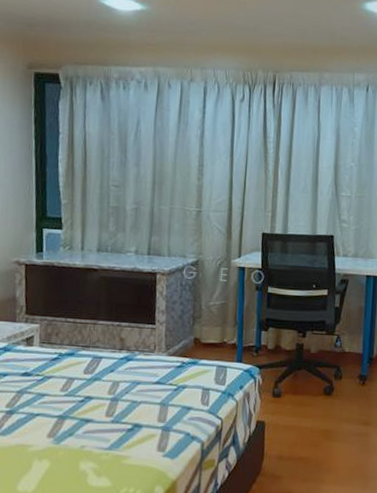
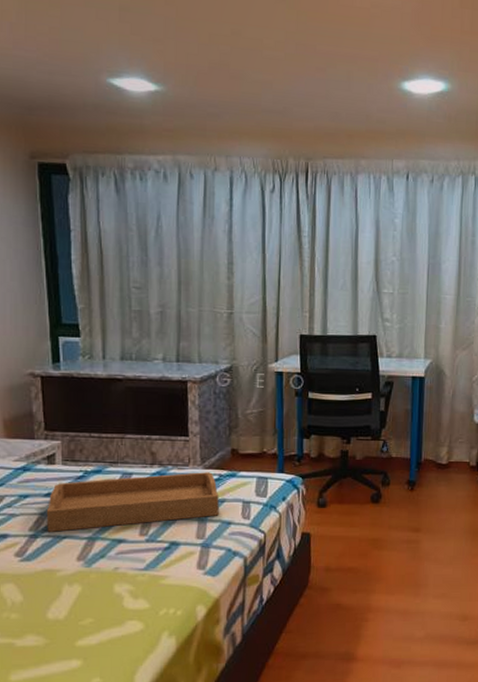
serving tray: none [22,358,181,410] -> present [46,472,219,532]

